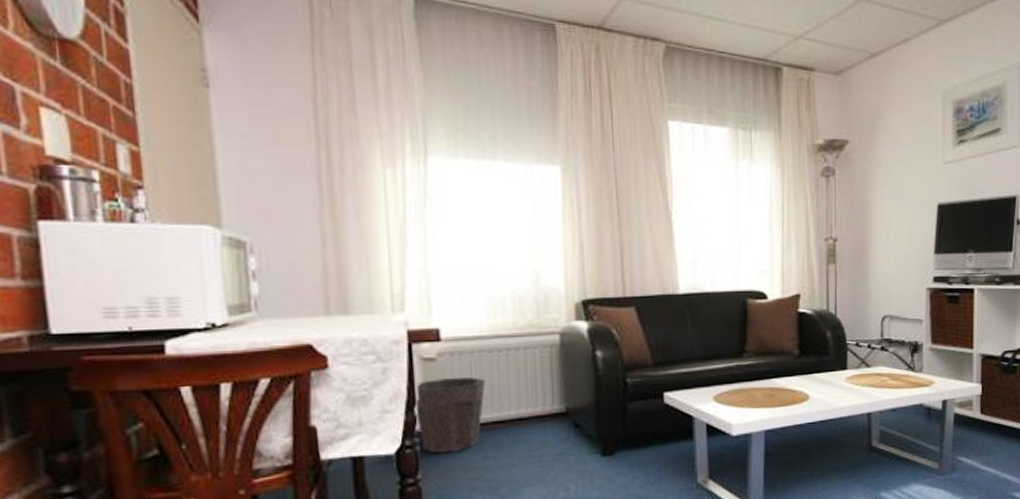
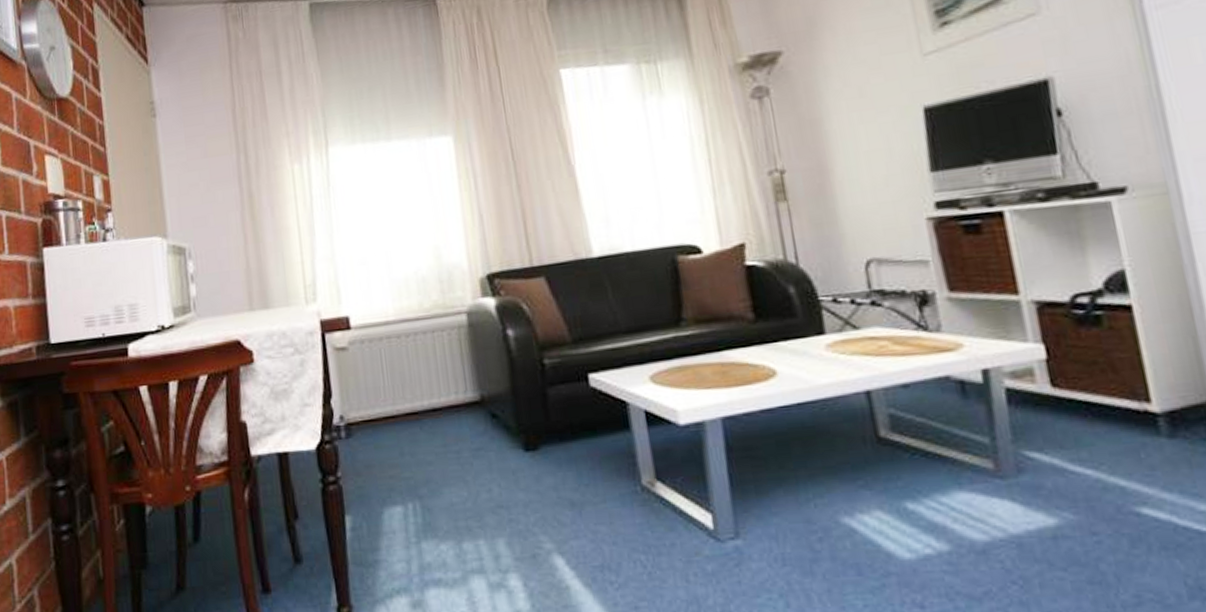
waste bin: present [414,377,486,454] -> none [330,365,396,449]

